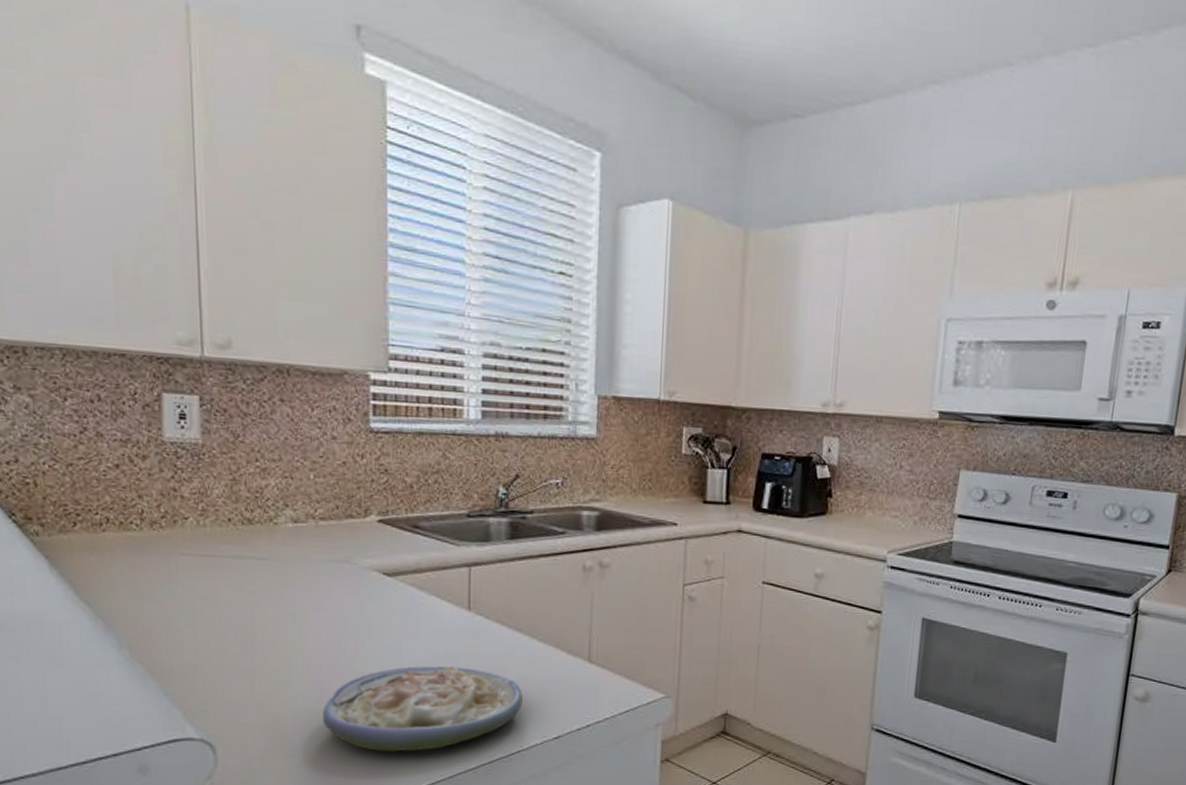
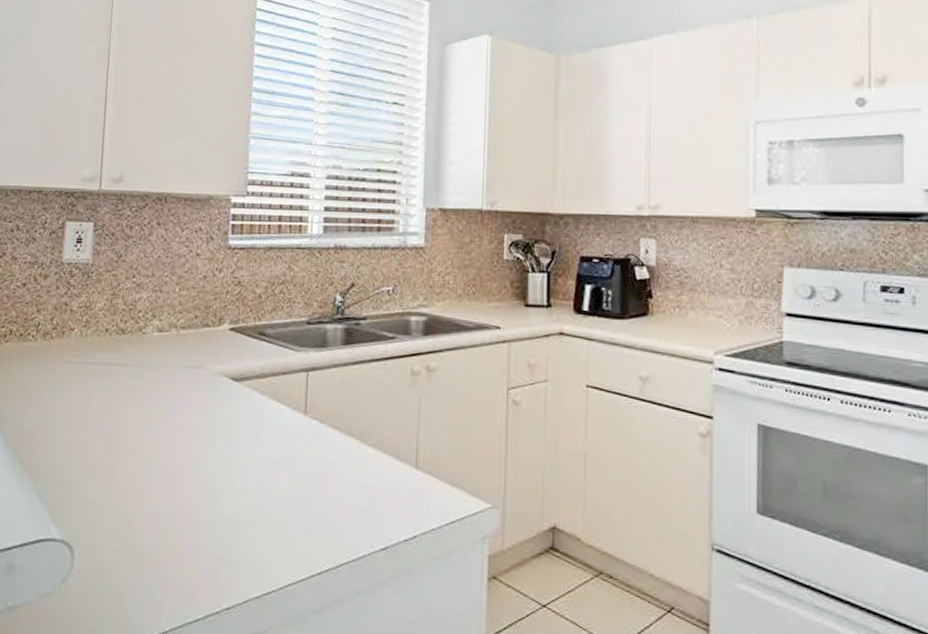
soup: present [322,665,523,752] -> none [168,470,352,559]

